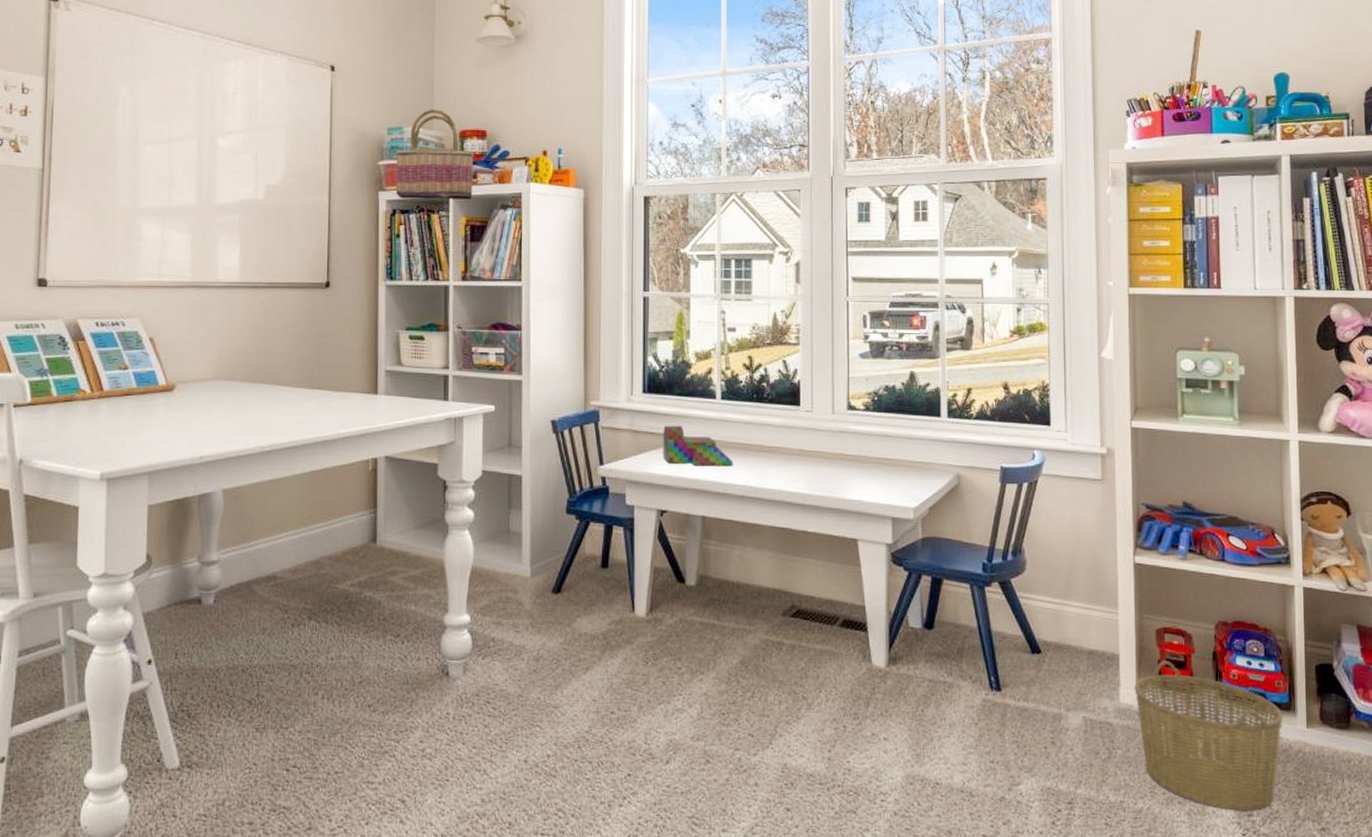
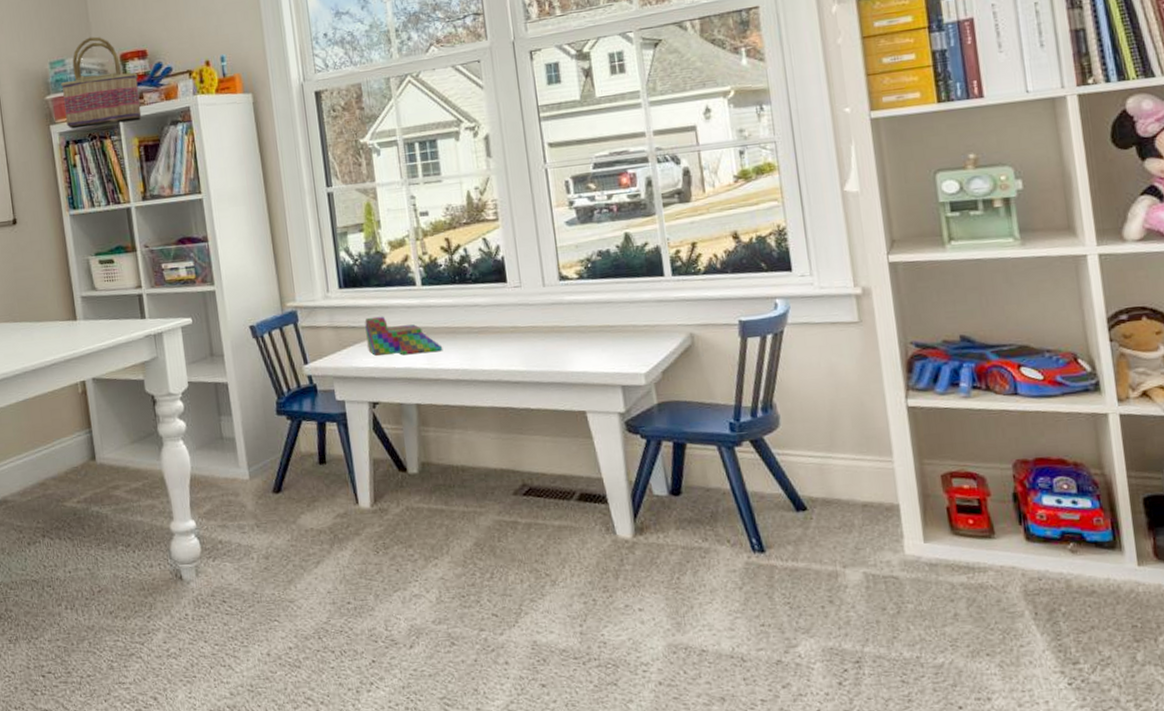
basket: present [1135,661,1283,811] -> none [921,507,1107,659]

